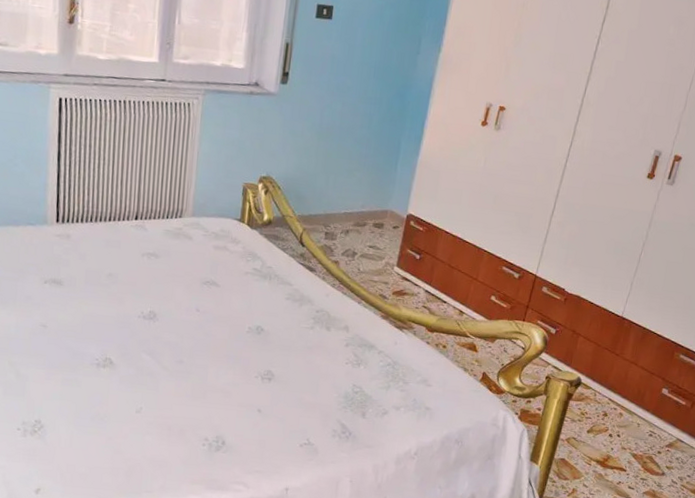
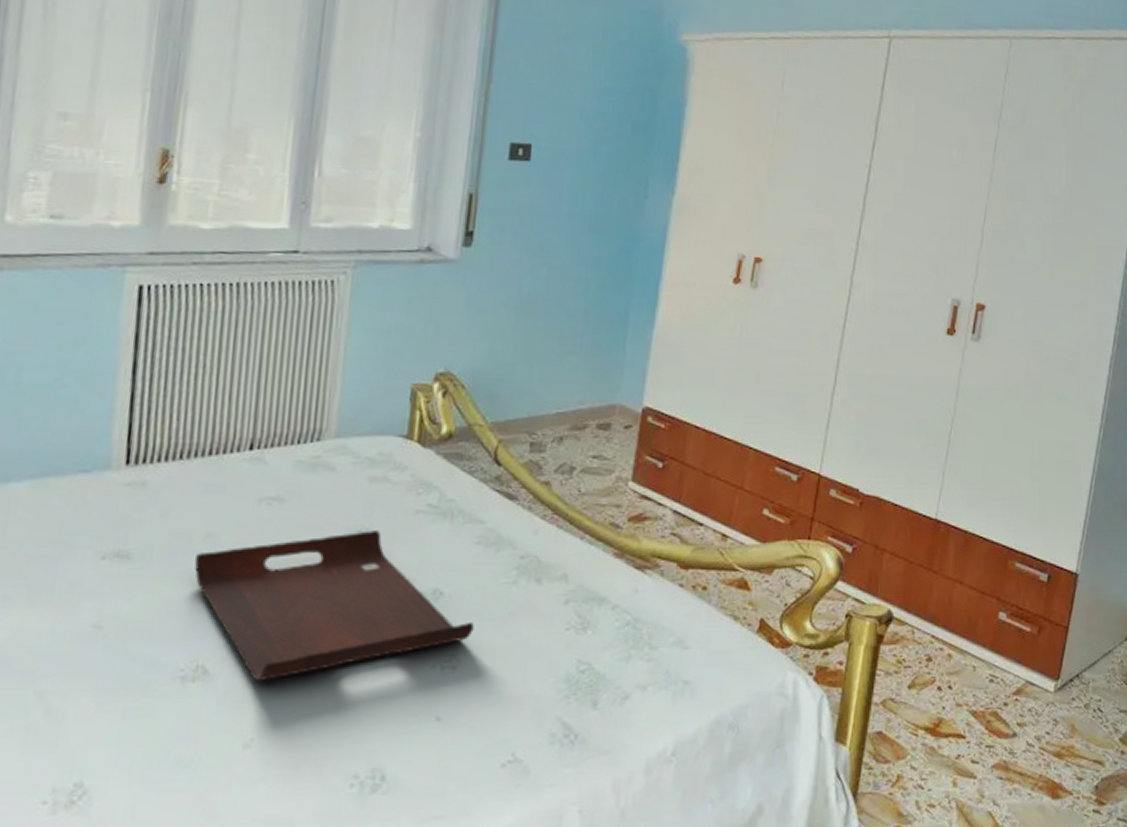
serving tray: none [102,282,284,373] -> present [194,531,474,683]

